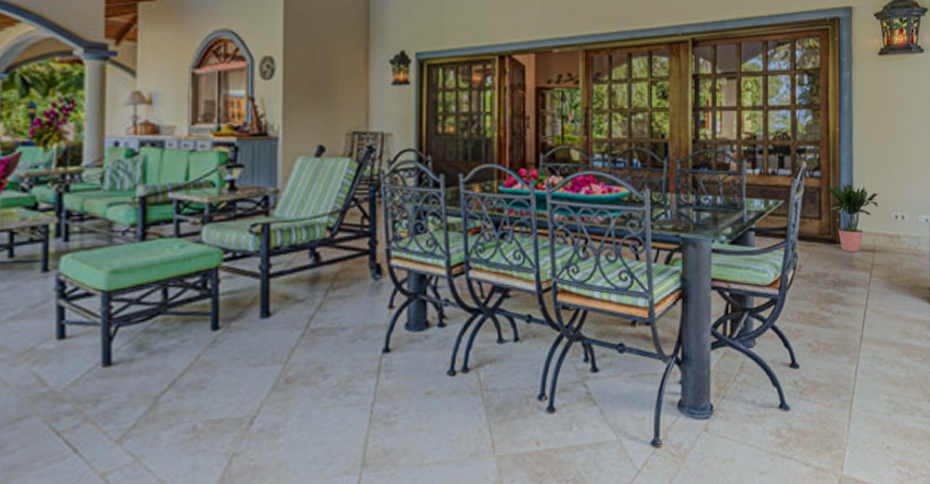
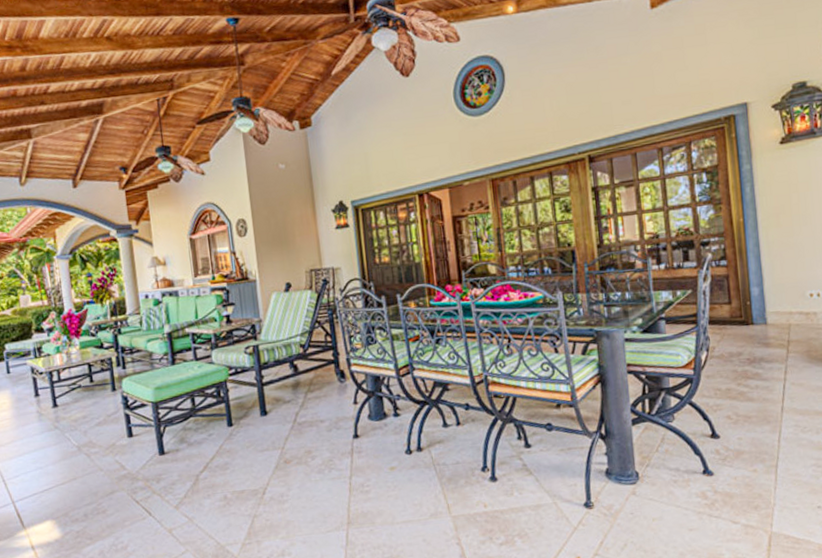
potted plant: present [827,183,878,253] -> none [735,267,790,332]

